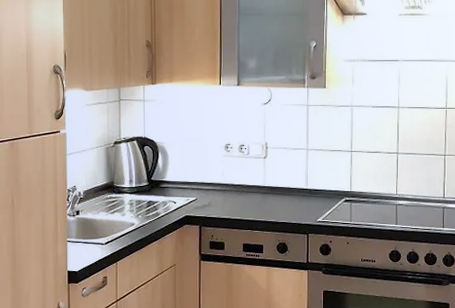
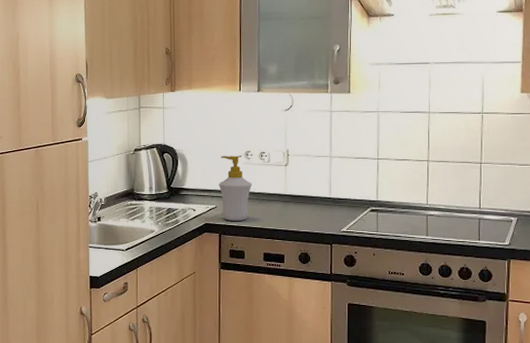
soap bottle: none [198,147,232,213] -> present [218,155,252,221]

